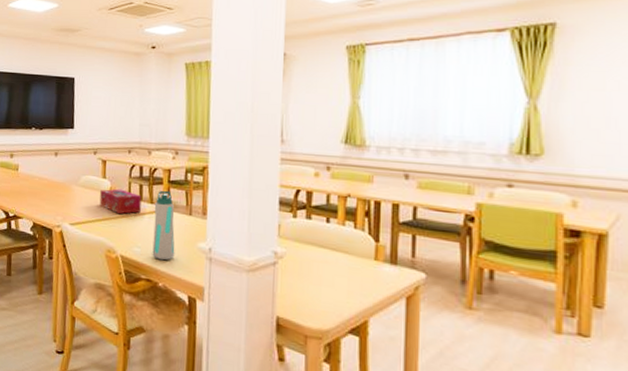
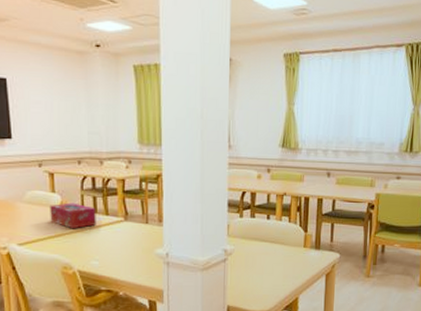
water bottle: present [152,190,175,261] -> none [110,201,134,270]

